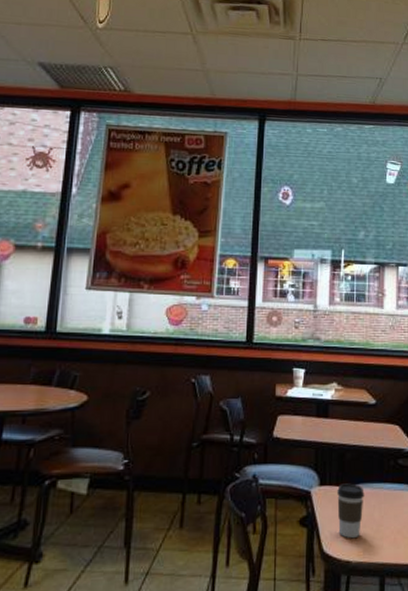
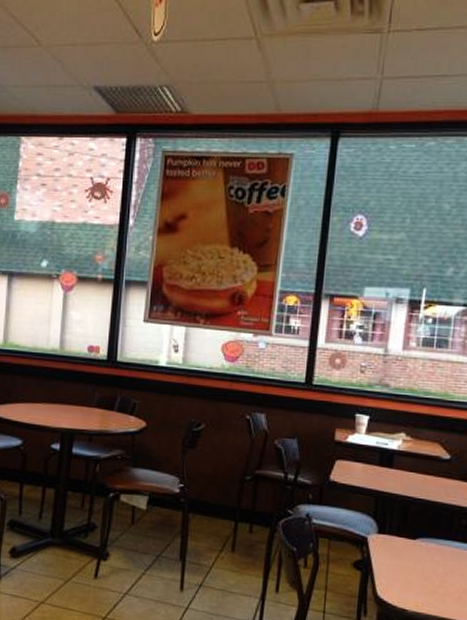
coffee cup: present [337,483,364,538] -> none [395,535,428,589]

